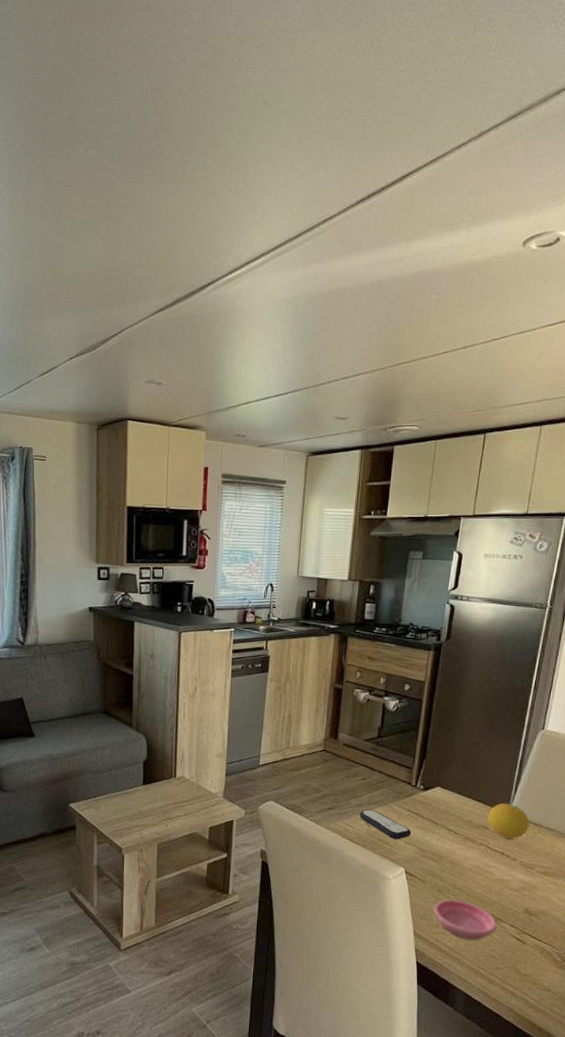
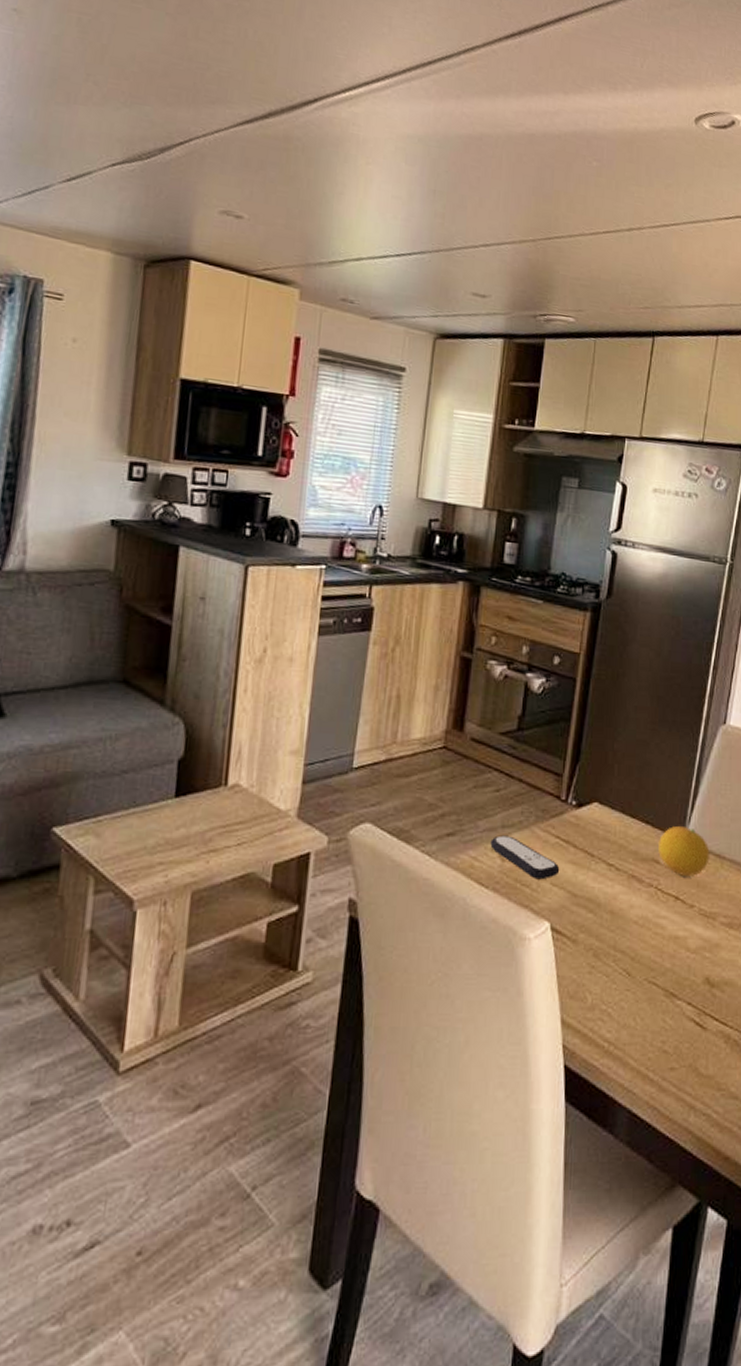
saucer: present [433,899,497,941] -> none [588,968,671,1028]

